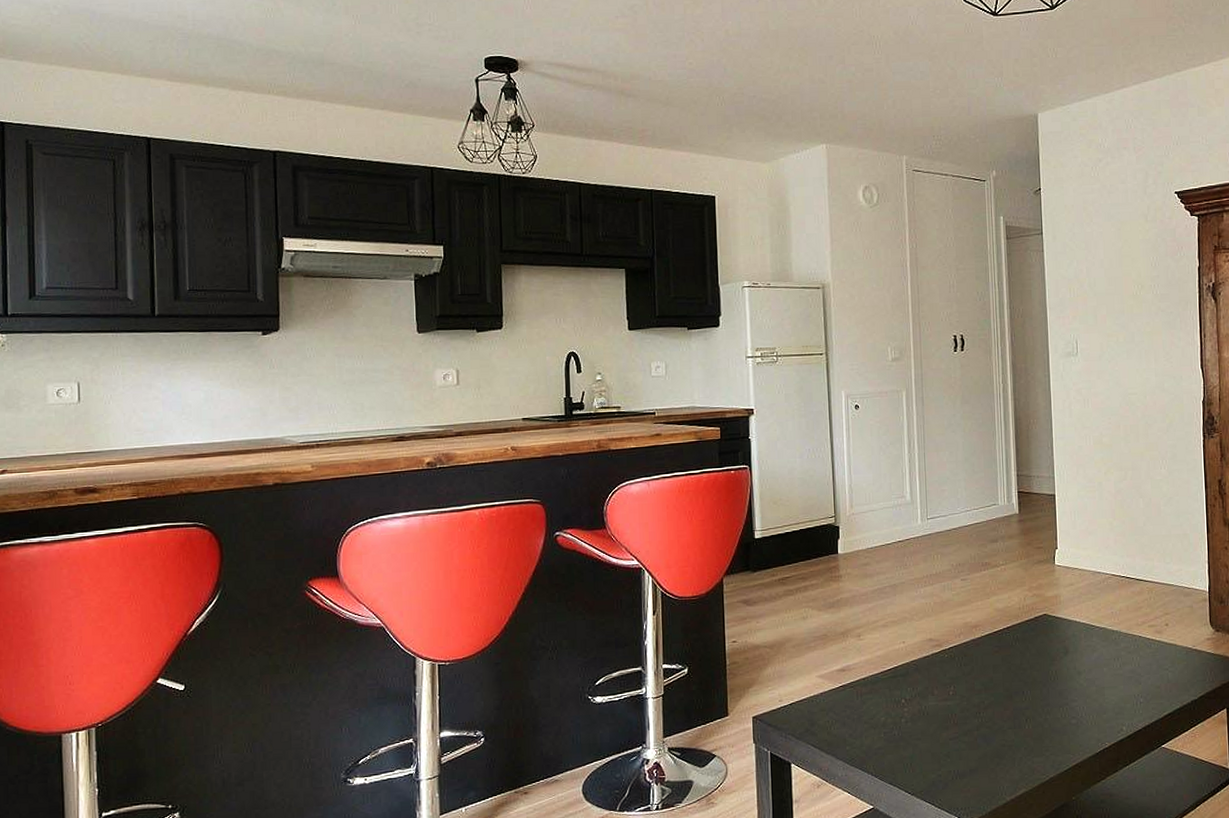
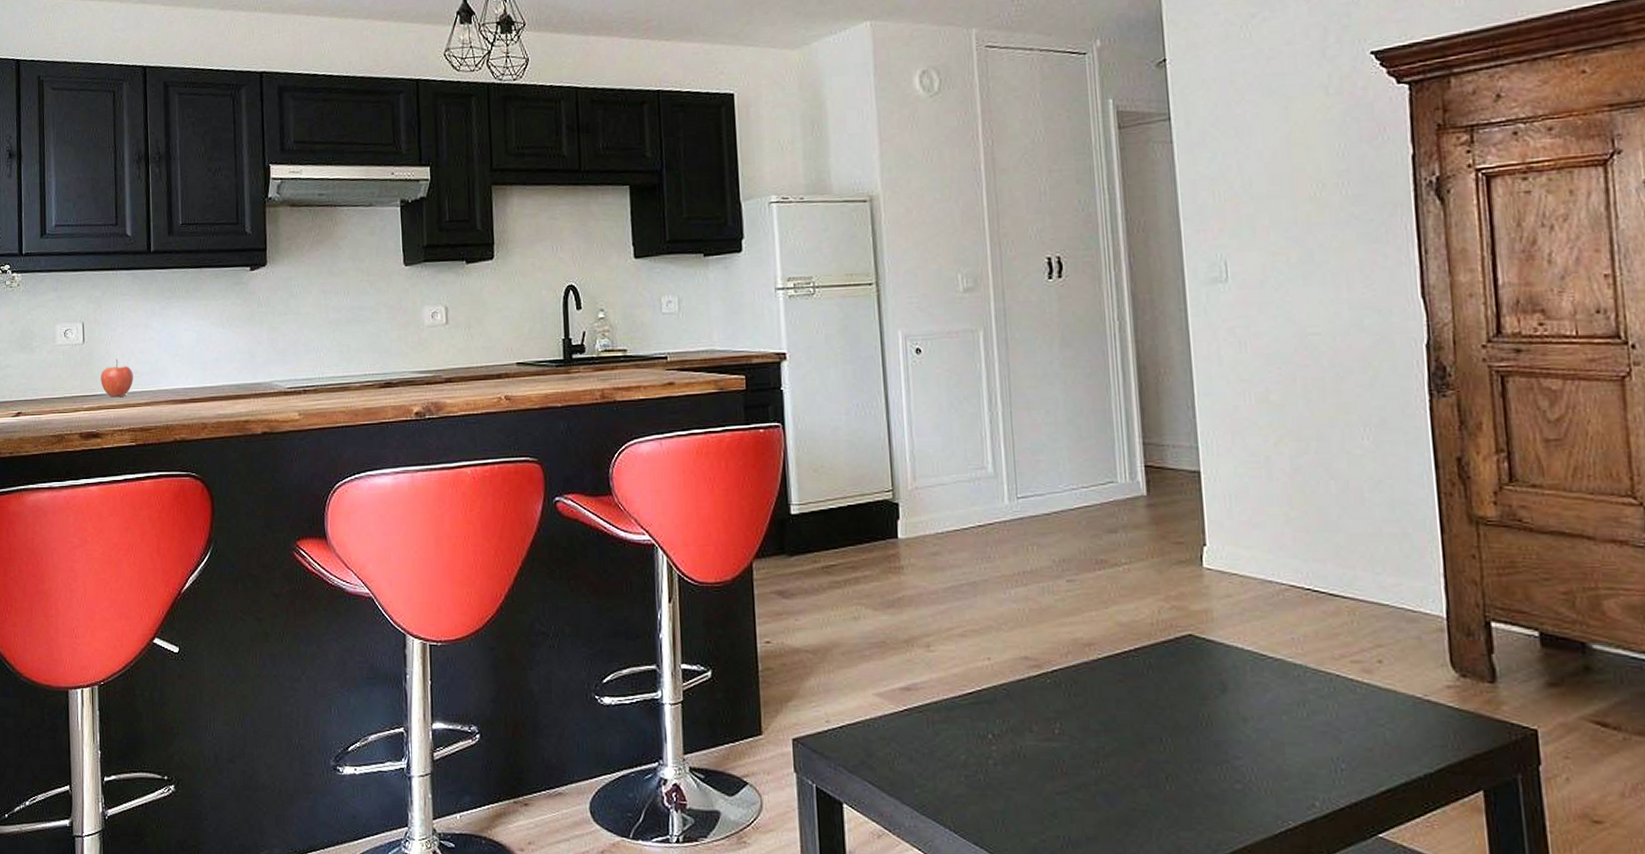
fruit: none [98,417,135,454] -> present [100,359,133,398]

